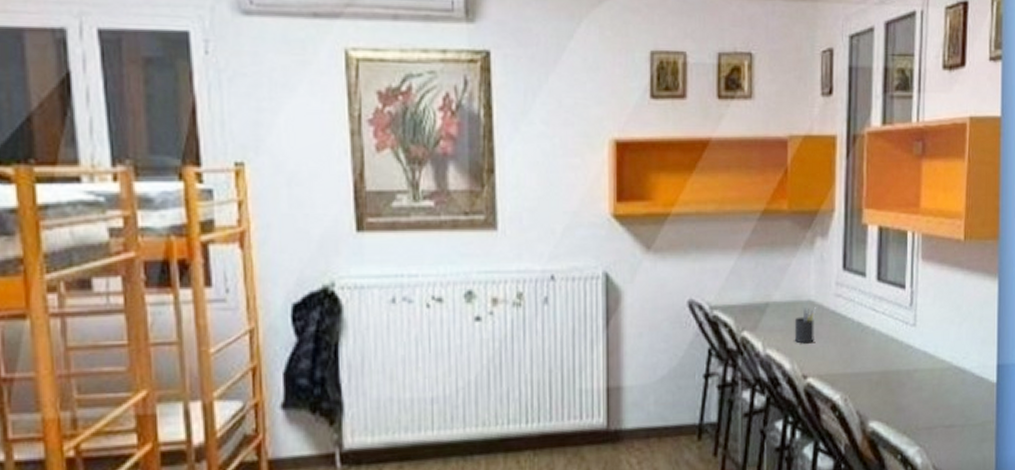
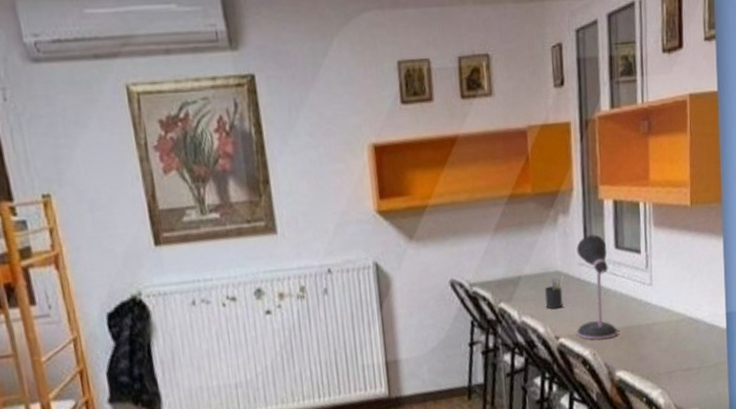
desk lamp: none [828,263,874,384] -> present [576,234,618,340]

